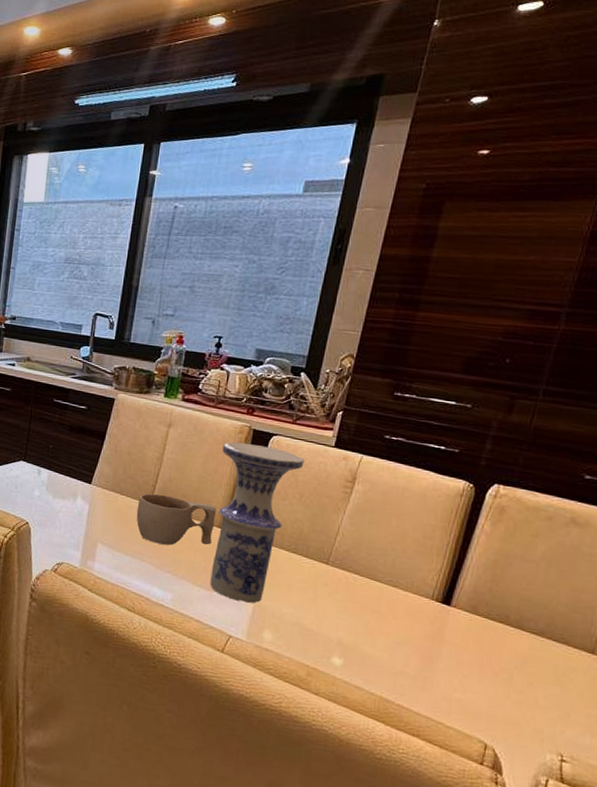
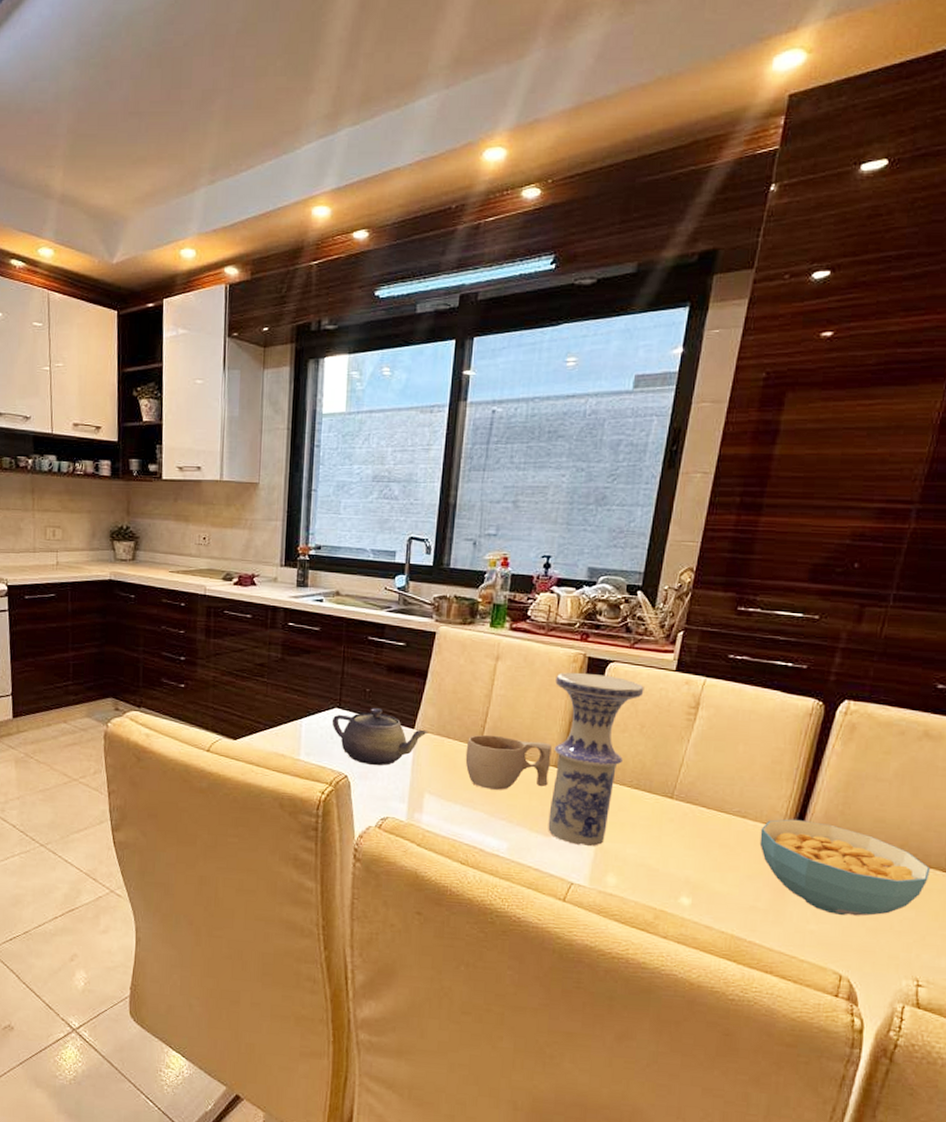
teapot: none [17,463,104,516] -> present [331,708,429,766]
cereal bowl: none [409,591,576,690] -> present [759,819,931,916]

